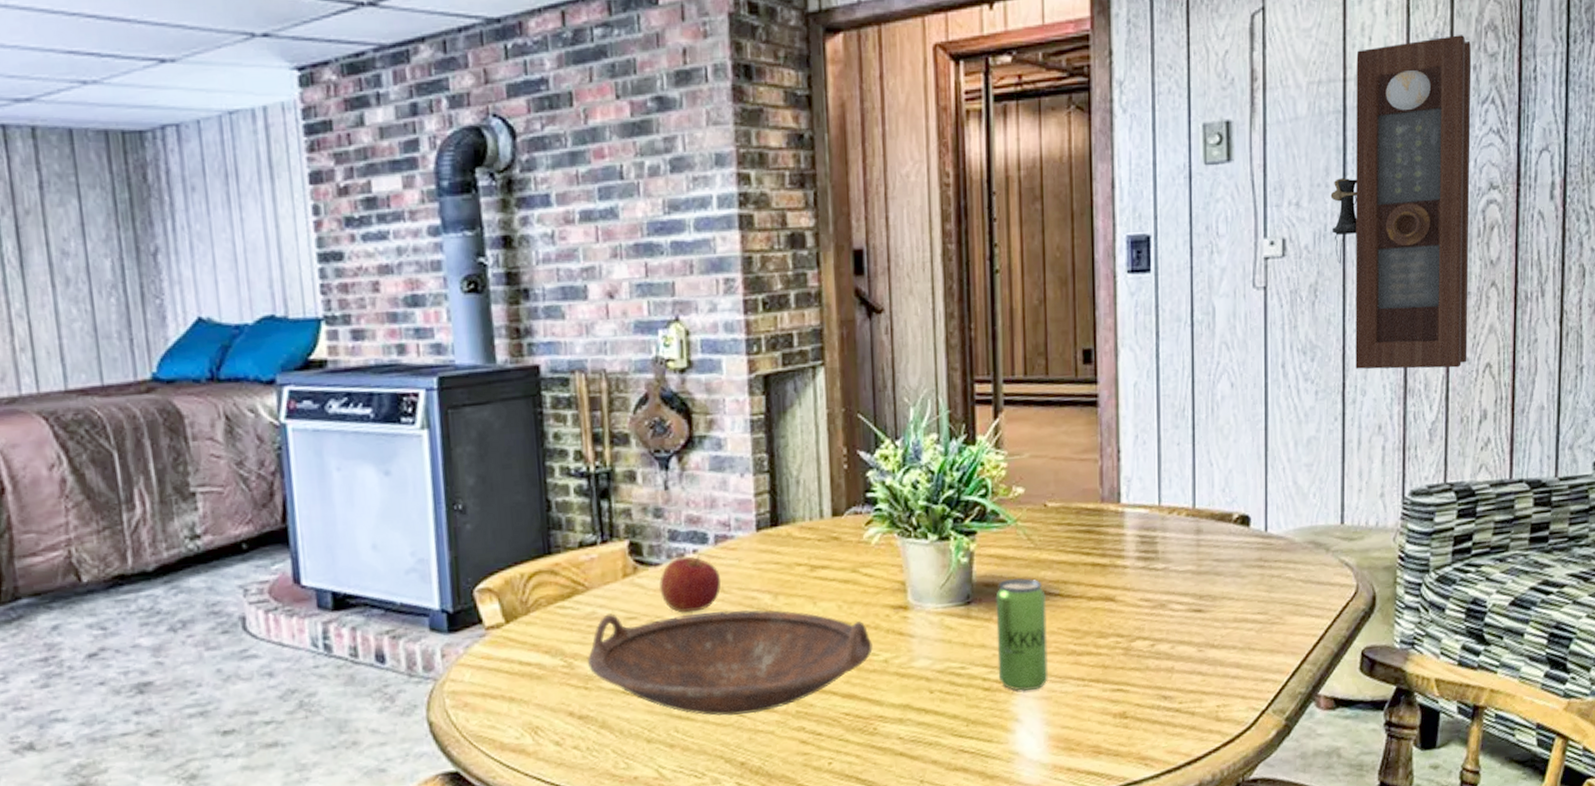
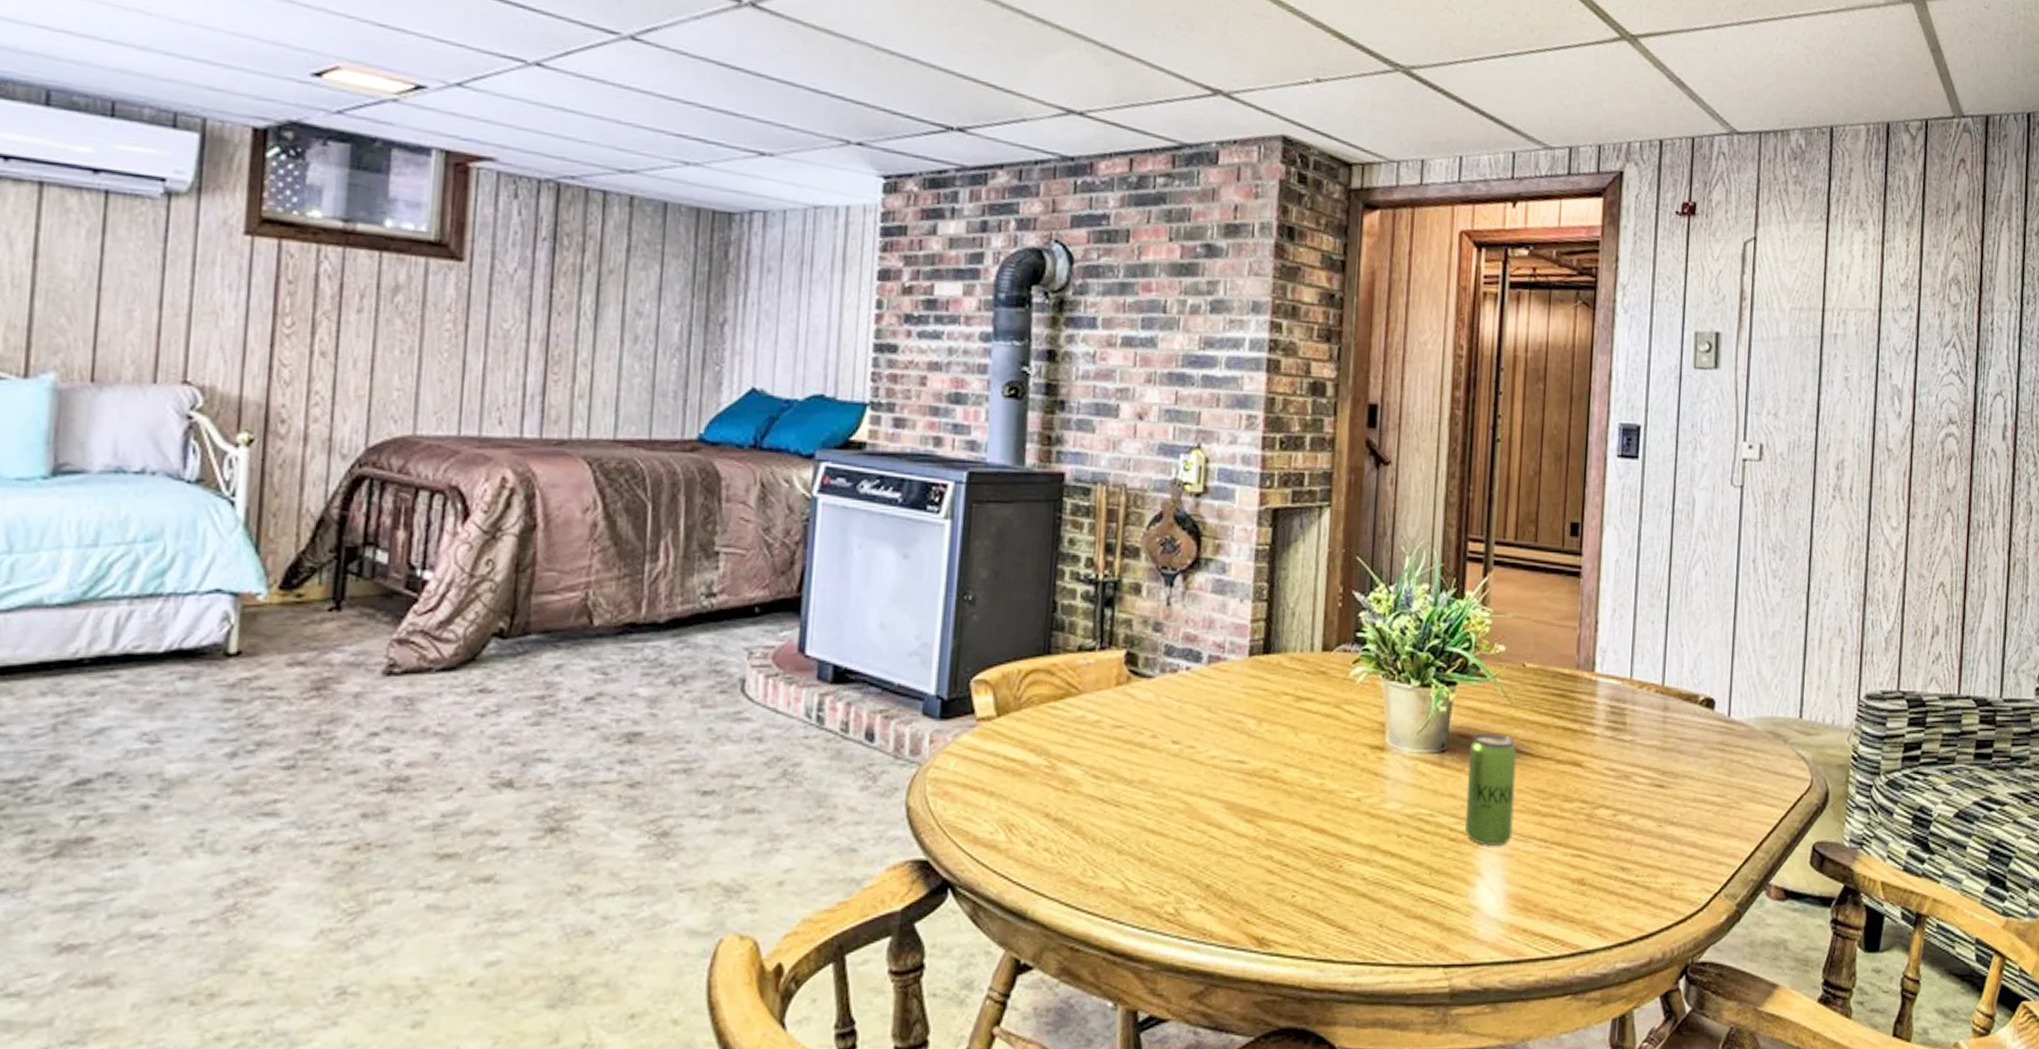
bowl: present [588,610,873,717] -> none [1071,720,1347,837]
apple: present [659,555,721,613] -> none [1148,672,1209,728]
pendulum clock: present [1330,35,1472,370] -> none [1805,283,1936,583]

